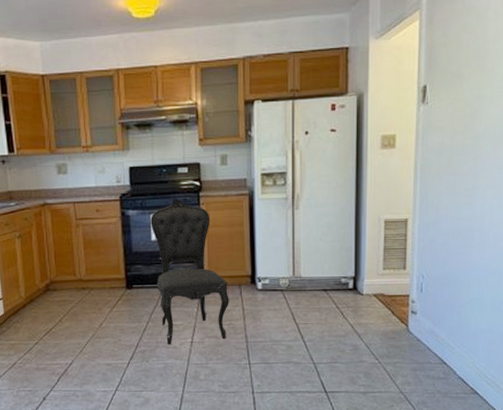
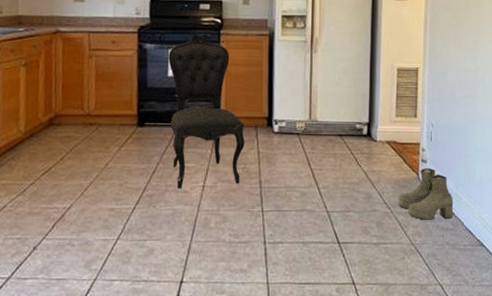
boots: none [386,319,446,370] -> present [398,168,454,220]

